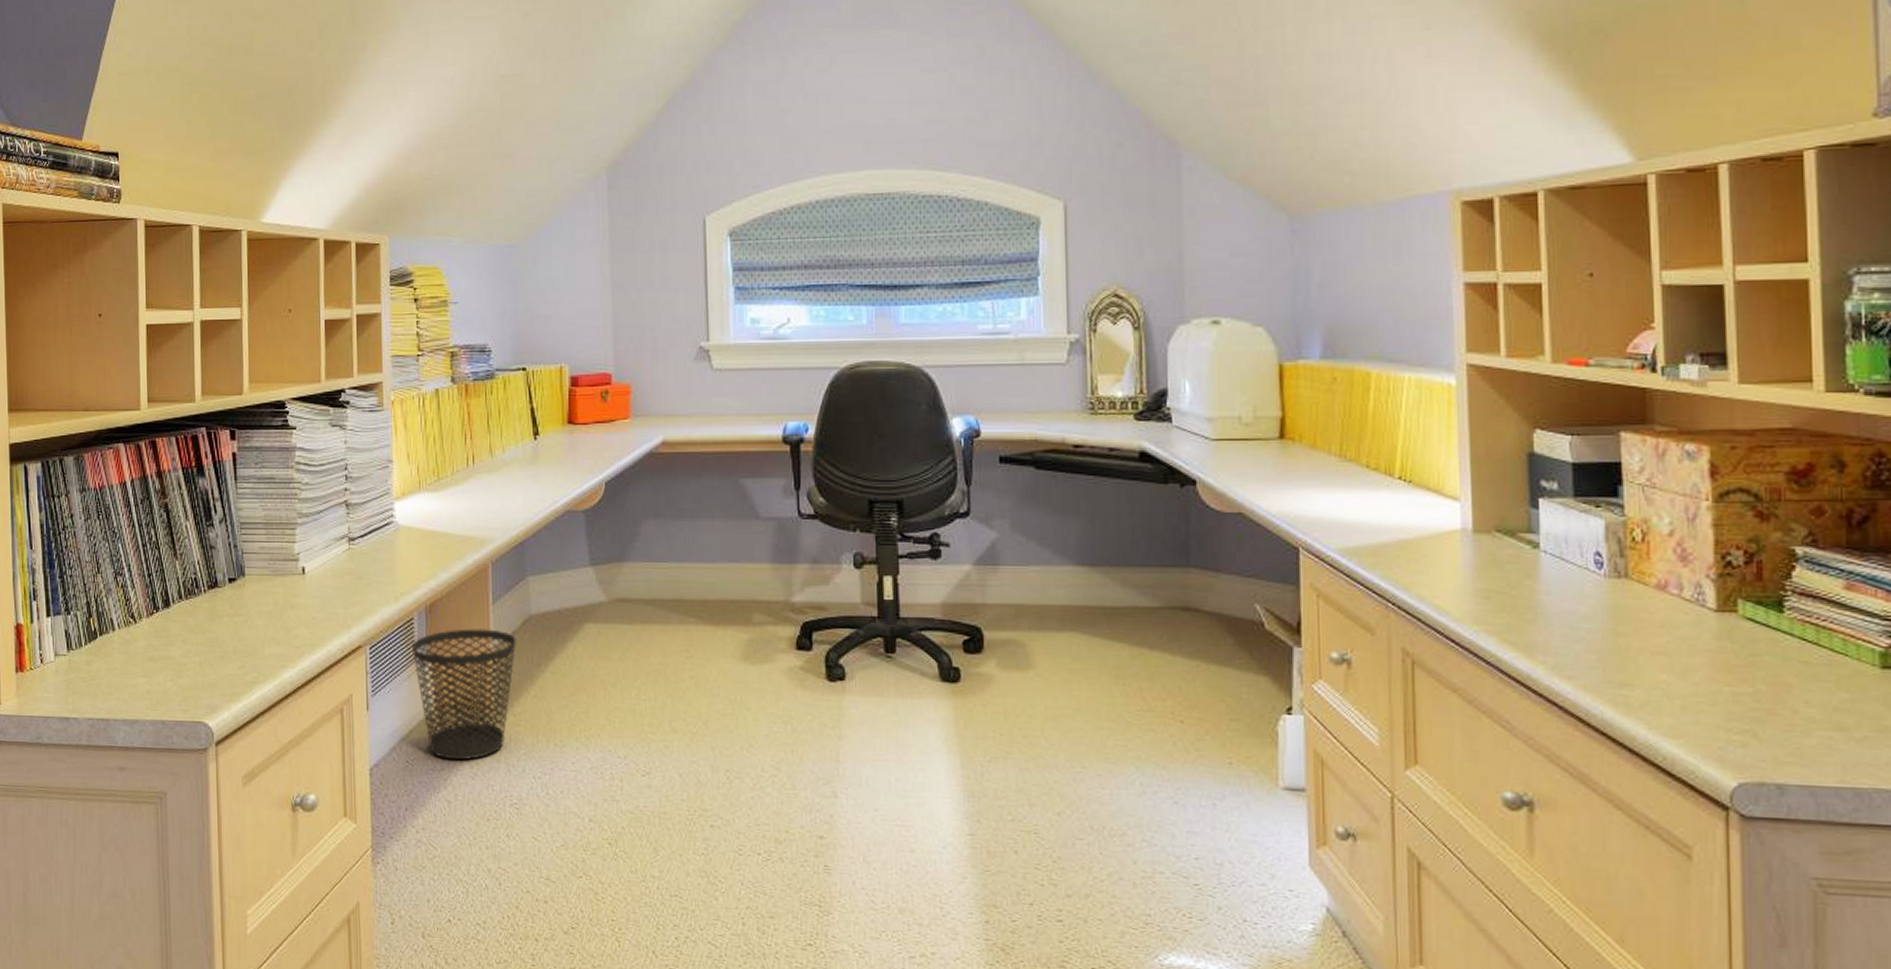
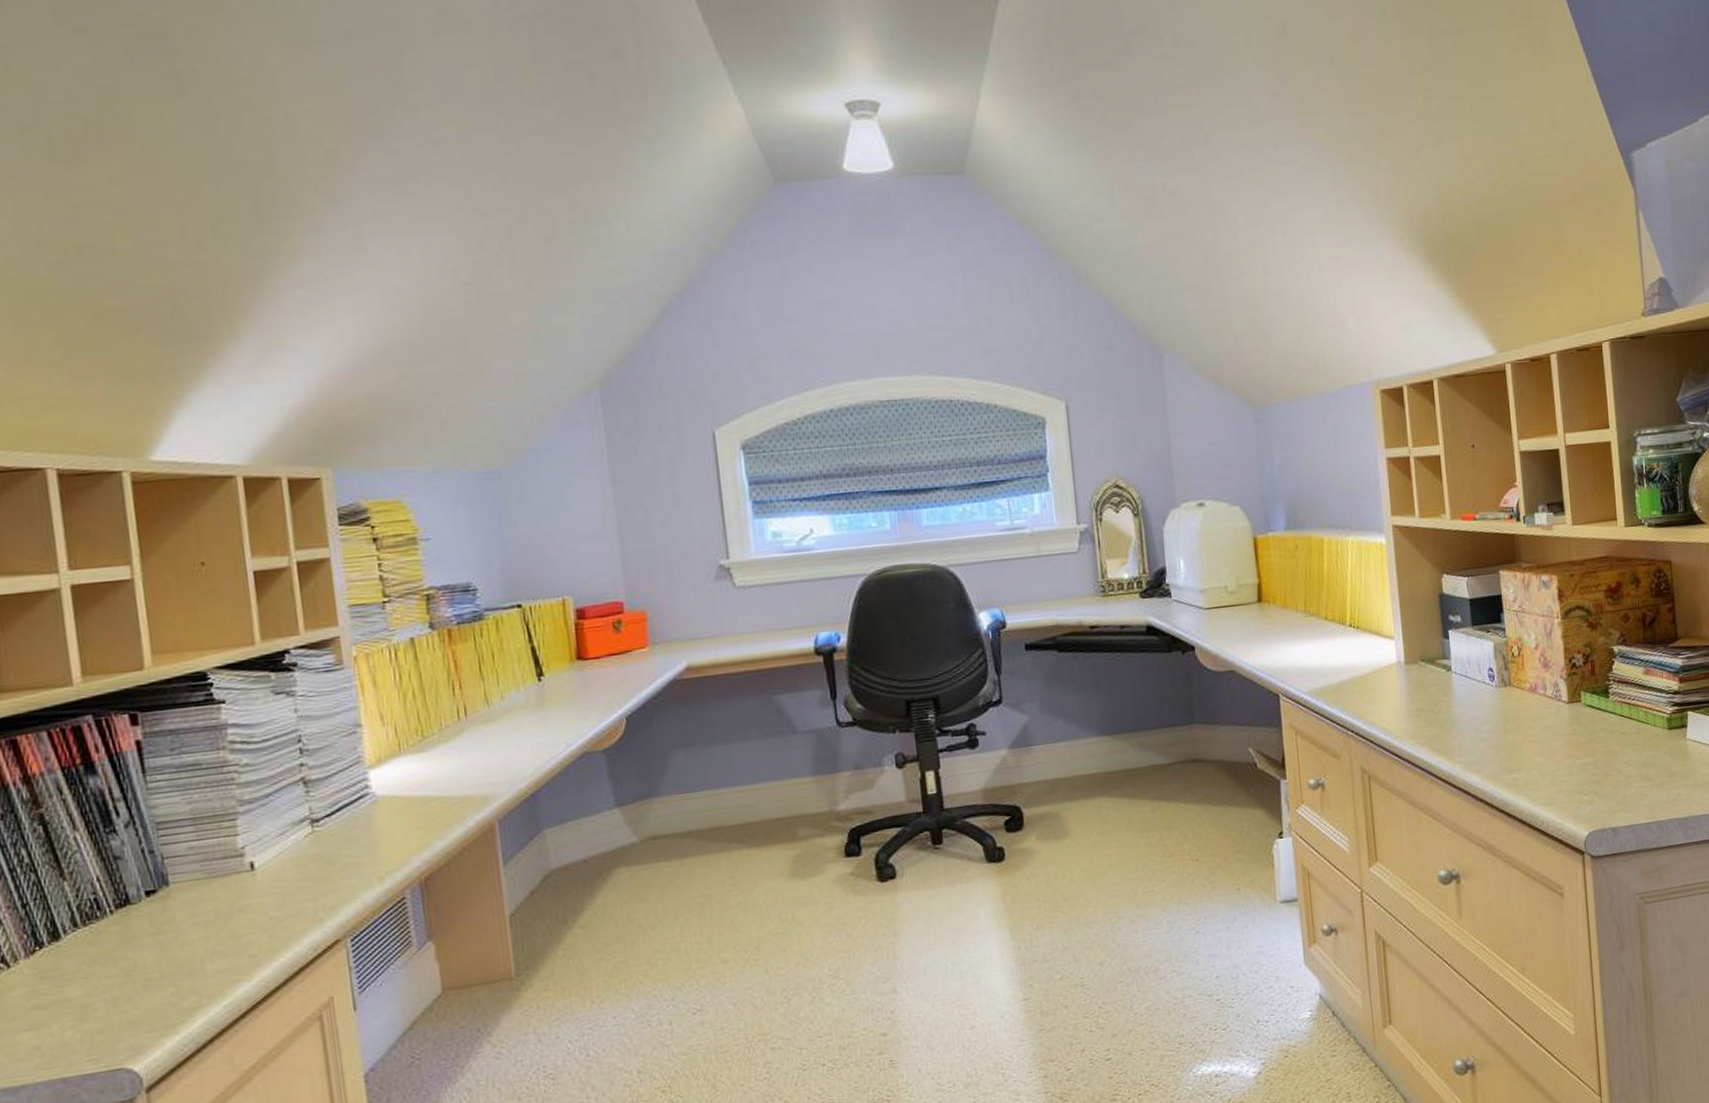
wastebasket: present [412,628,516,760] -> none [406,892,537,1044]

